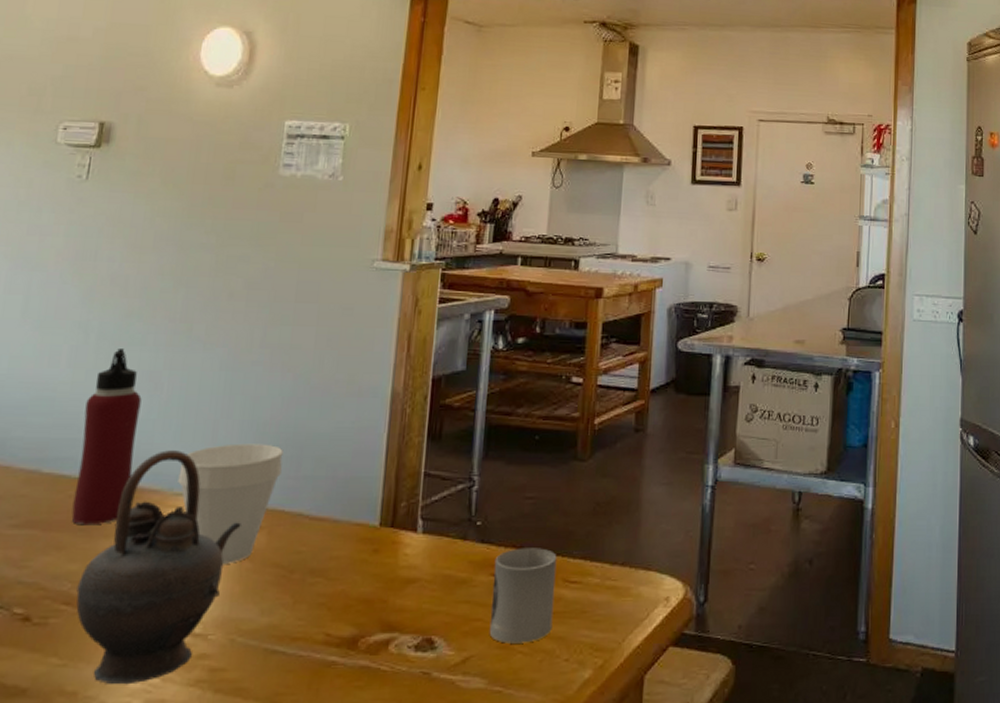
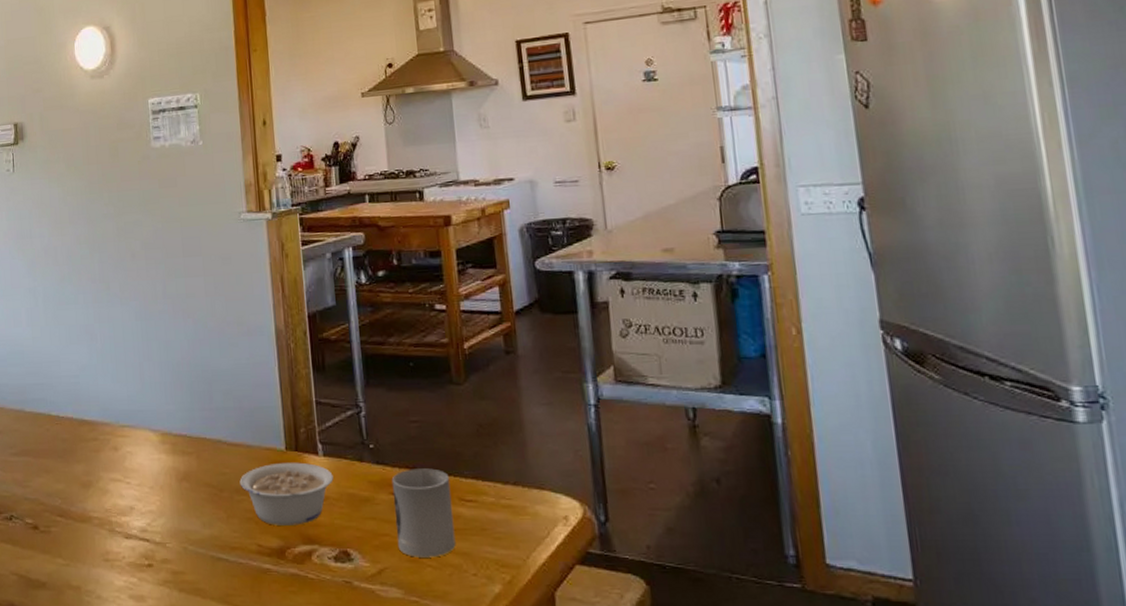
water bottle: present [71,349,142,526] -> none [45,308,88,453]
teapot: present [76,450,241,685] -> none [65,390,175,582]
cup: present [178,443,283,564] -> none [121,381,198,484]
legume: none [316,540,430,611] -> present [239,462,333,525]

